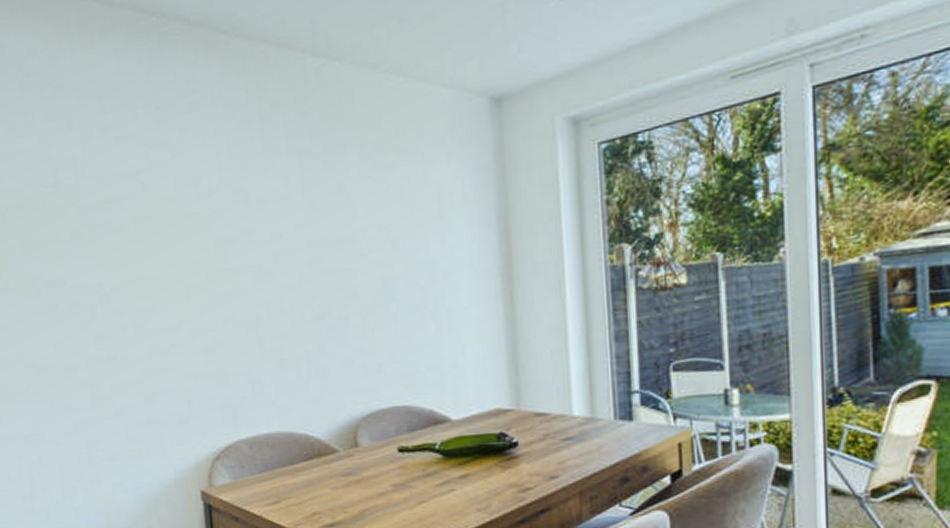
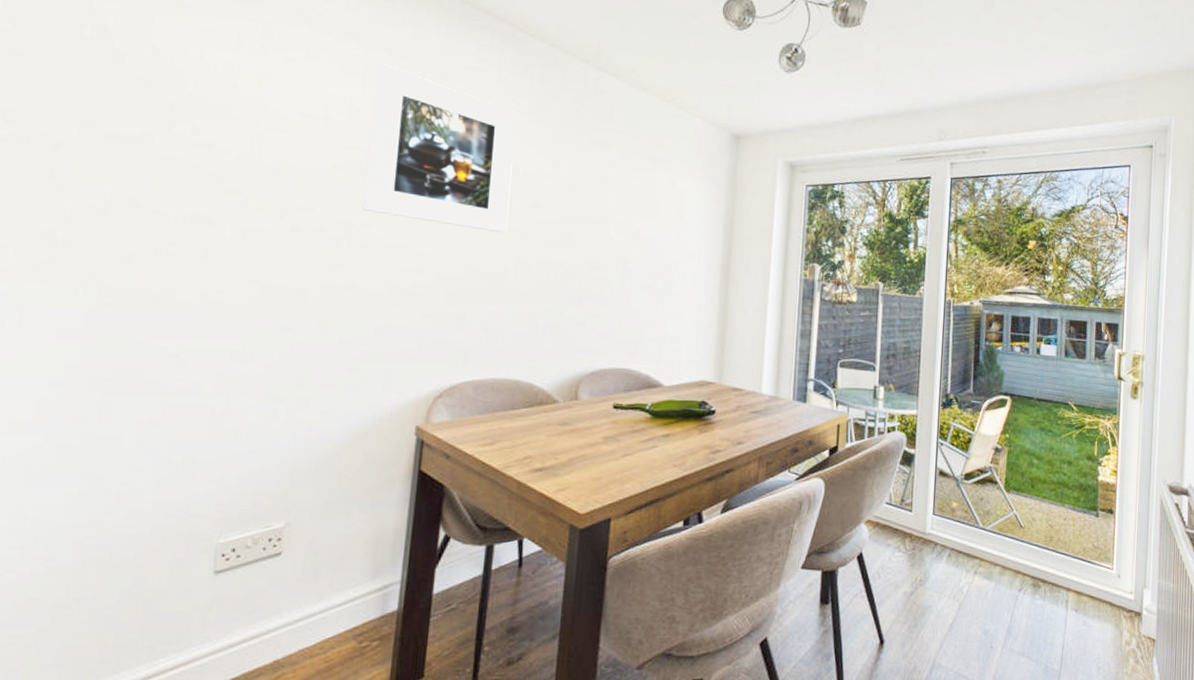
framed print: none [88,110,251,276] -> present [362,62,517,232]

